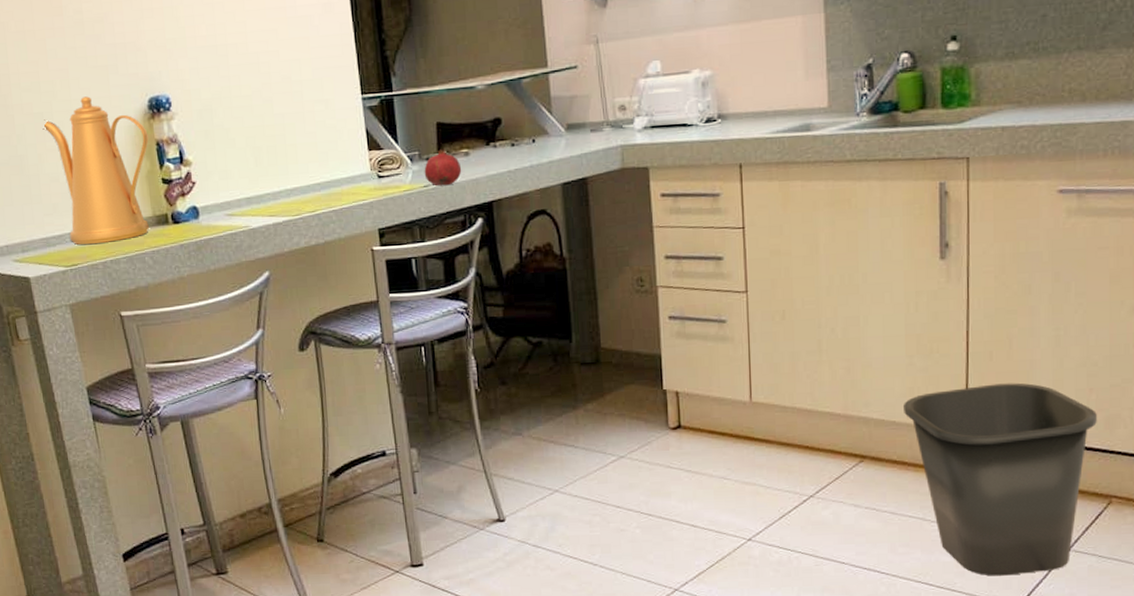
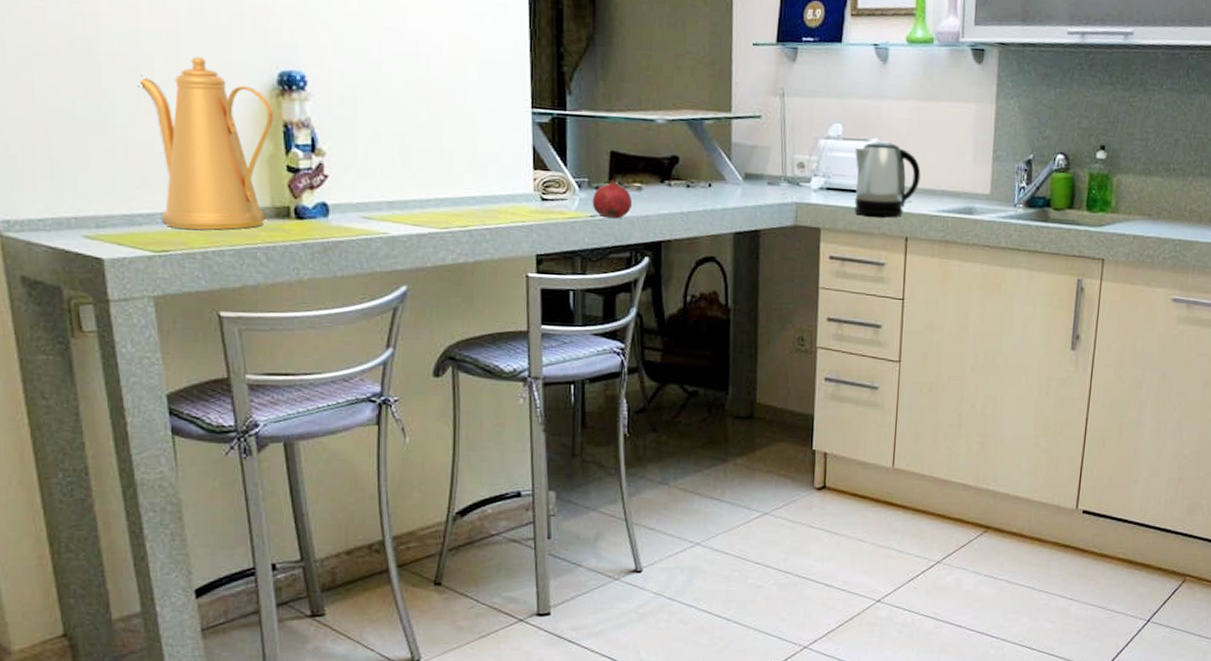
kettle: none [677,71,749,148] -> present [854,141,921,217]
waste bin: present [904,383,1097,576] -> none [1026,468,1182,643]

